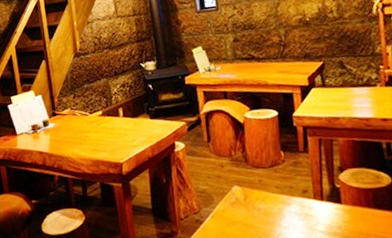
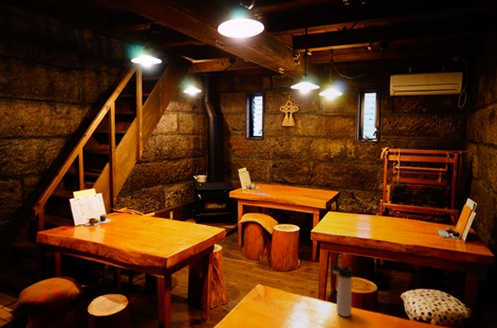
thermos bottle: none [324,153,361,220] -> present [331,264,353,317]

